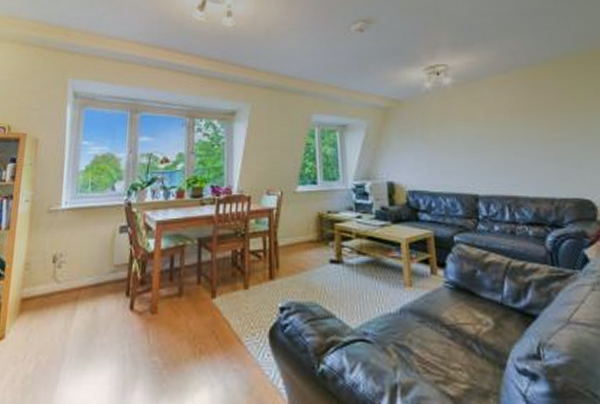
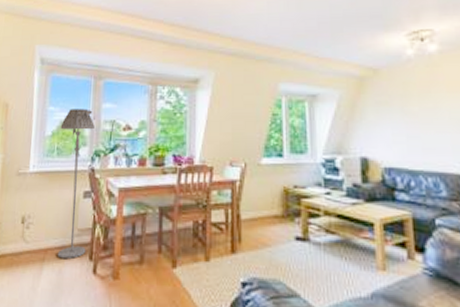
floor lamp: none [91,142,131,297] -> present [57,109,95,260]

